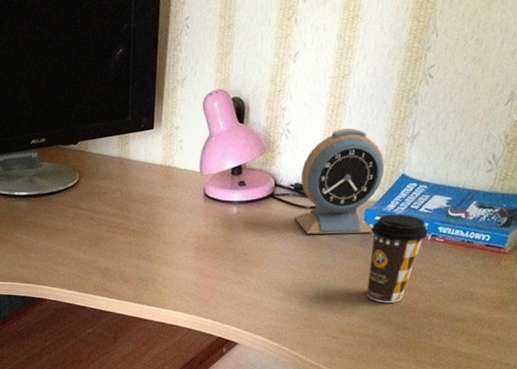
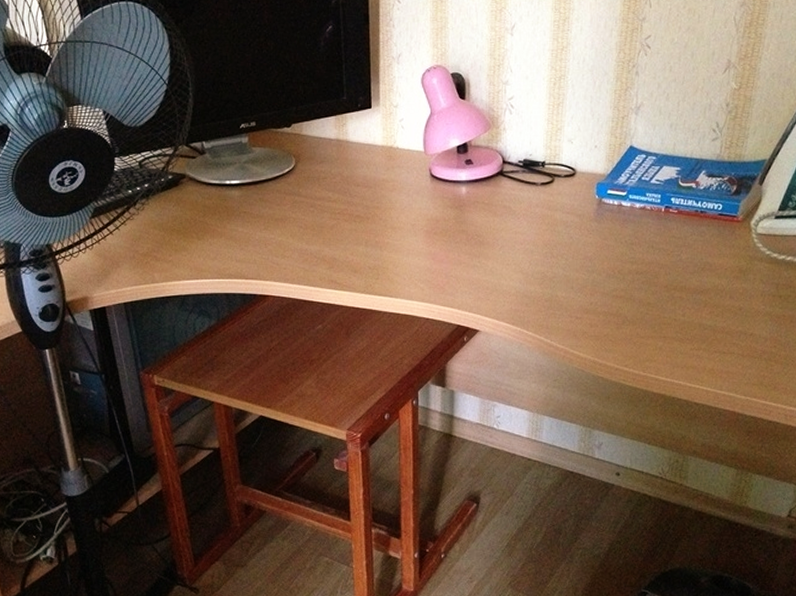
alarm clock: present [294,128,384,235] -> none [525,101,612,212]
coffee cup: present [367,214,429,303] -> none [605,187,662,278]

